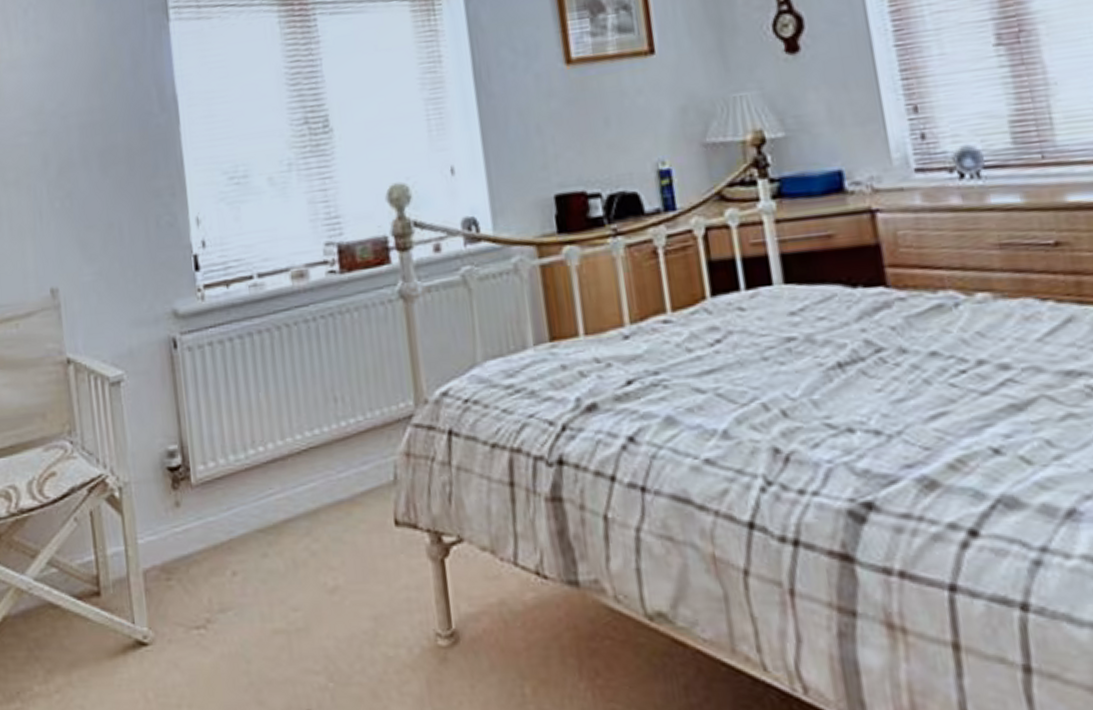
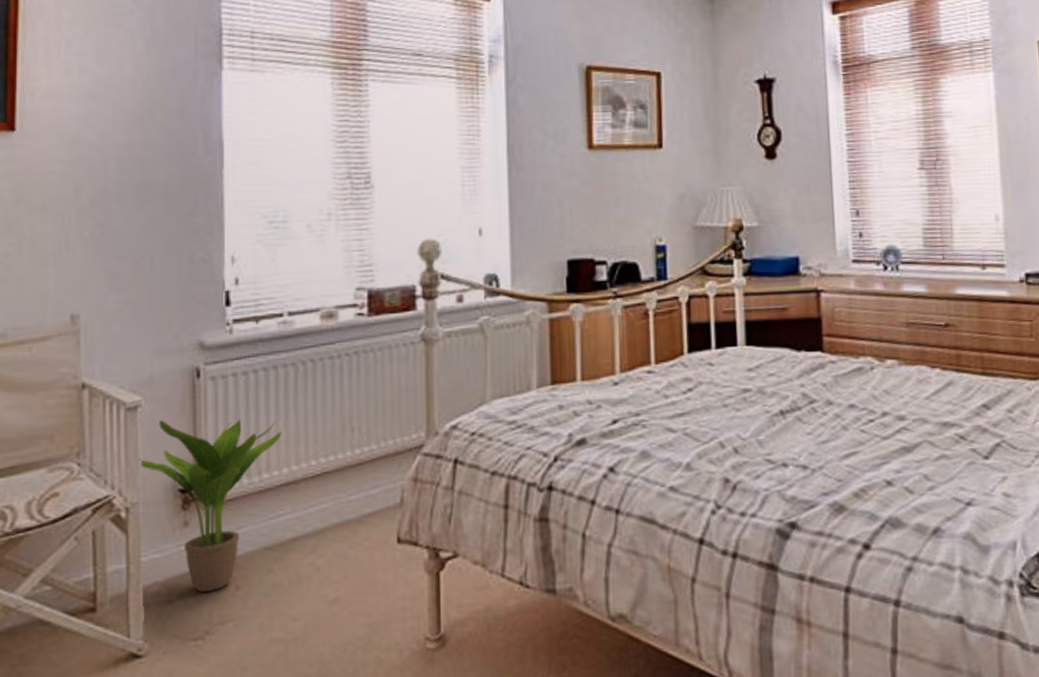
potted plant: none [126,390,264,577] -> present [139,418,282,592]

